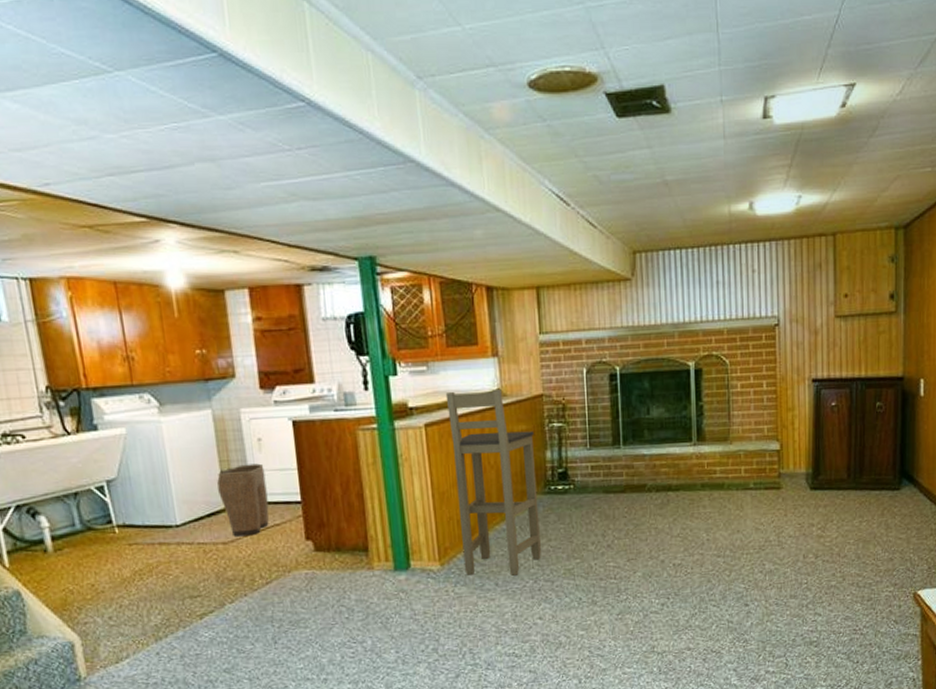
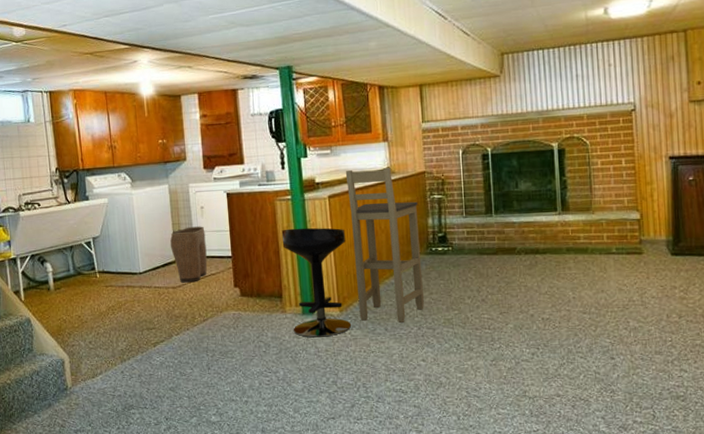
bar stool: none [365,464,455,598] -> present [281,227,352,338]

